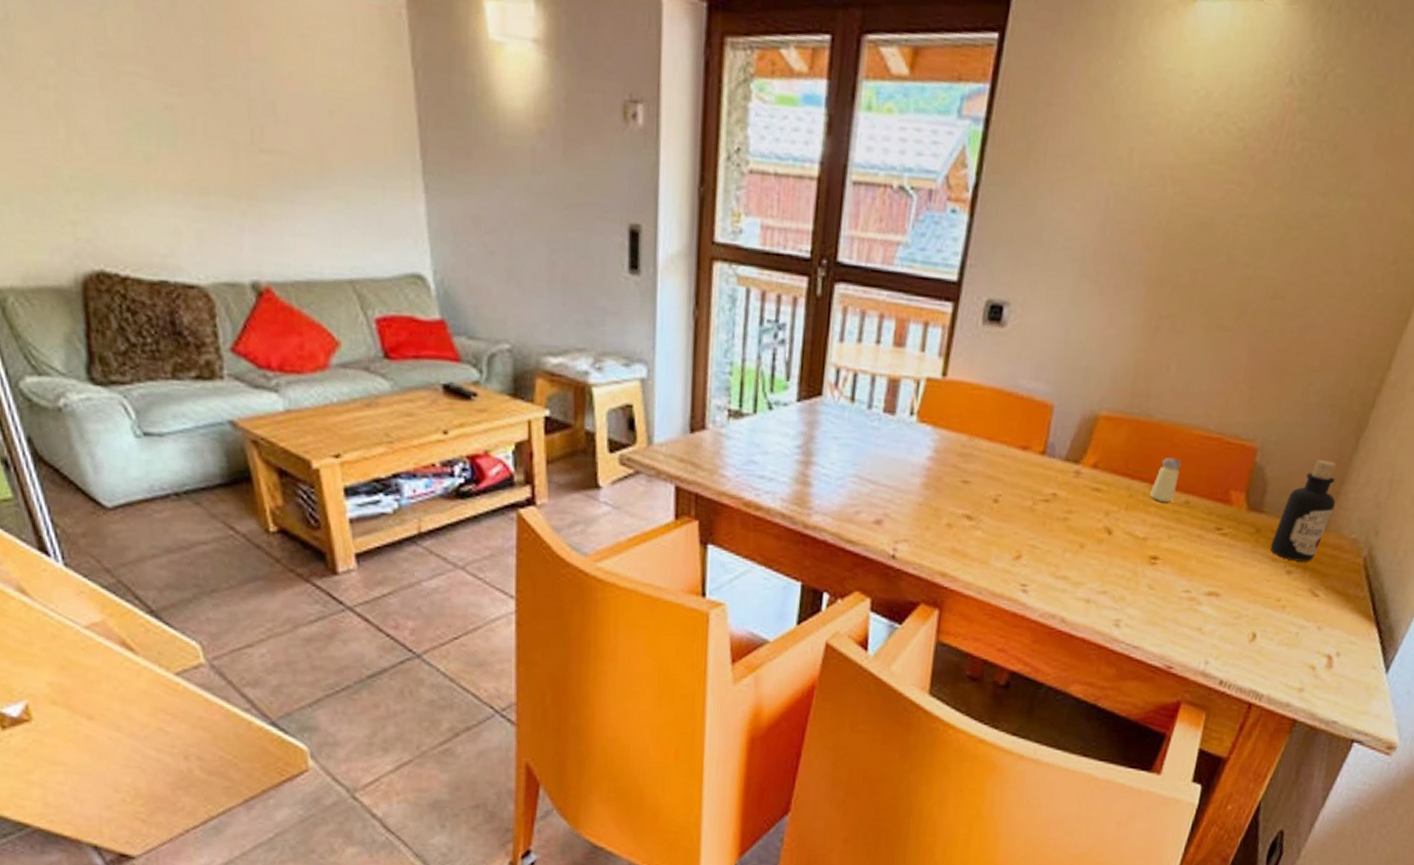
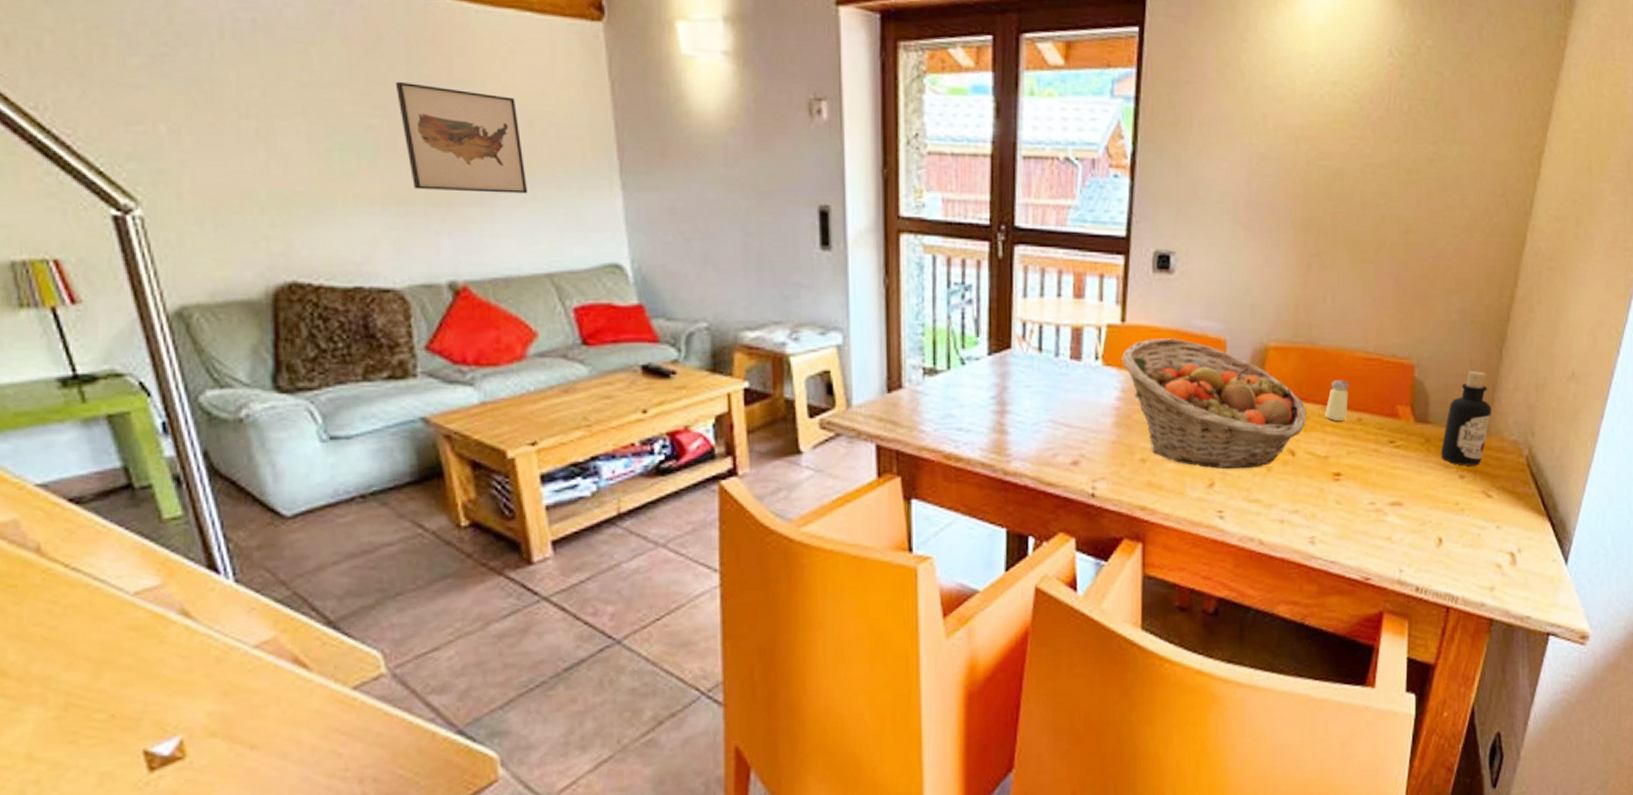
wall art: none [191,55,329,191] -> present [395,81,528,194]
fruit basket: none [938,397,1131,544] -> present [1122,338,1307,470]

